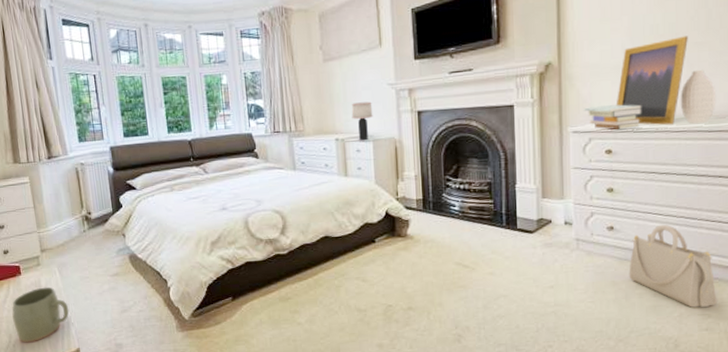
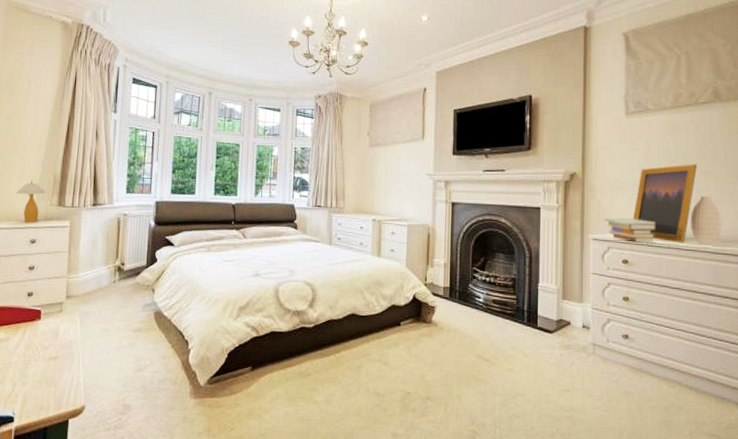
mug: present [12,287,69,343] -> none [21,335,83,394]
table lamp: present [351,101,373,141] -> none [390,187,411,225]
handbag: present [629,224,717,308] -> none [642,338,726,428]

